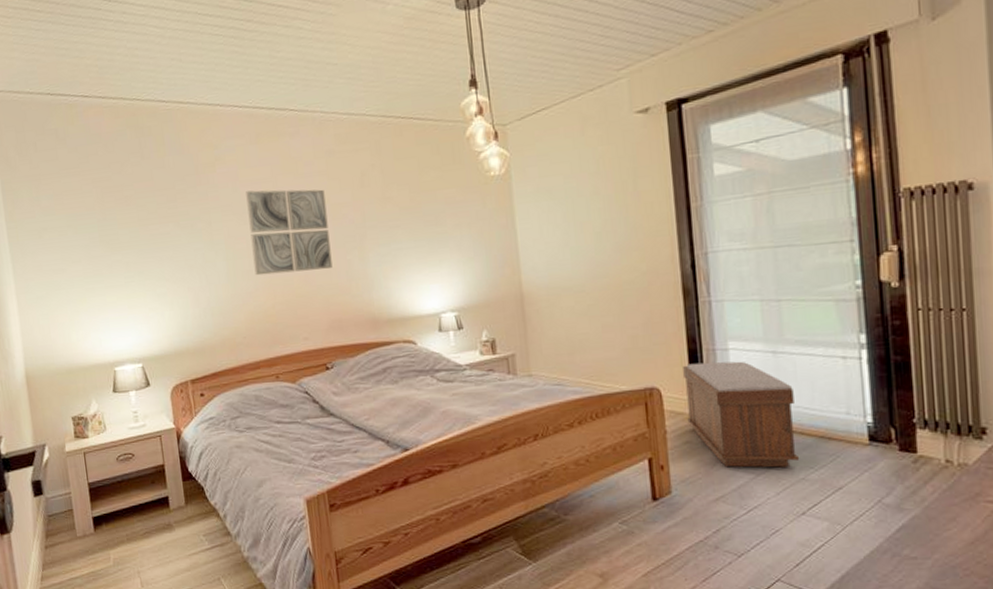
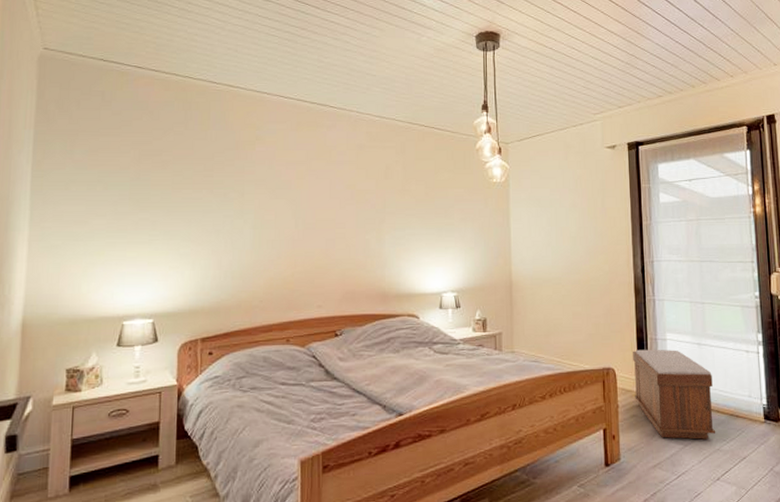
wall art: present [246,189,333,276] -> none [279,170,352,246]

